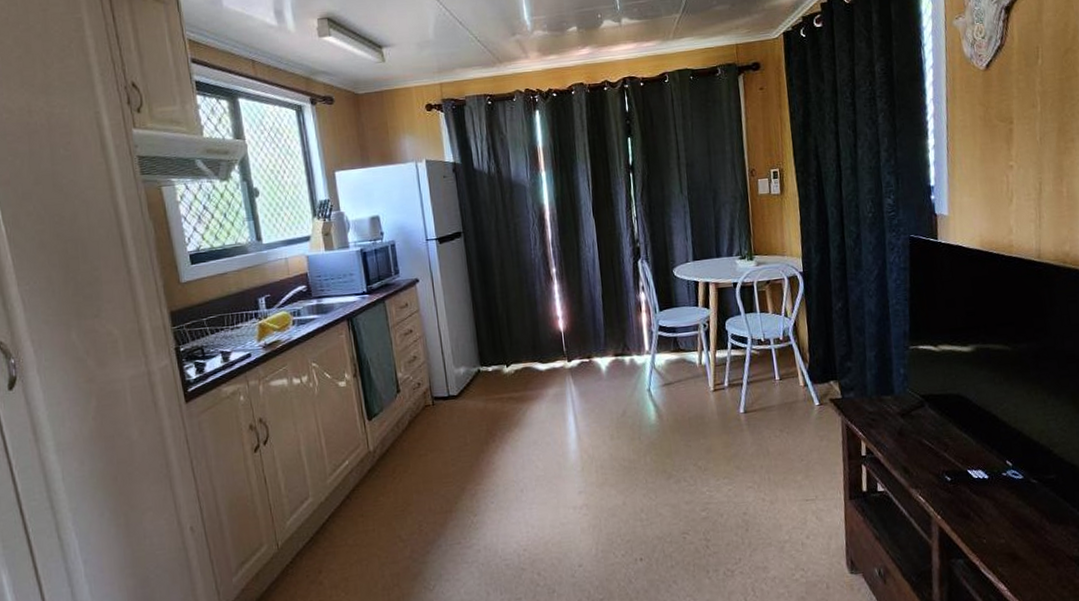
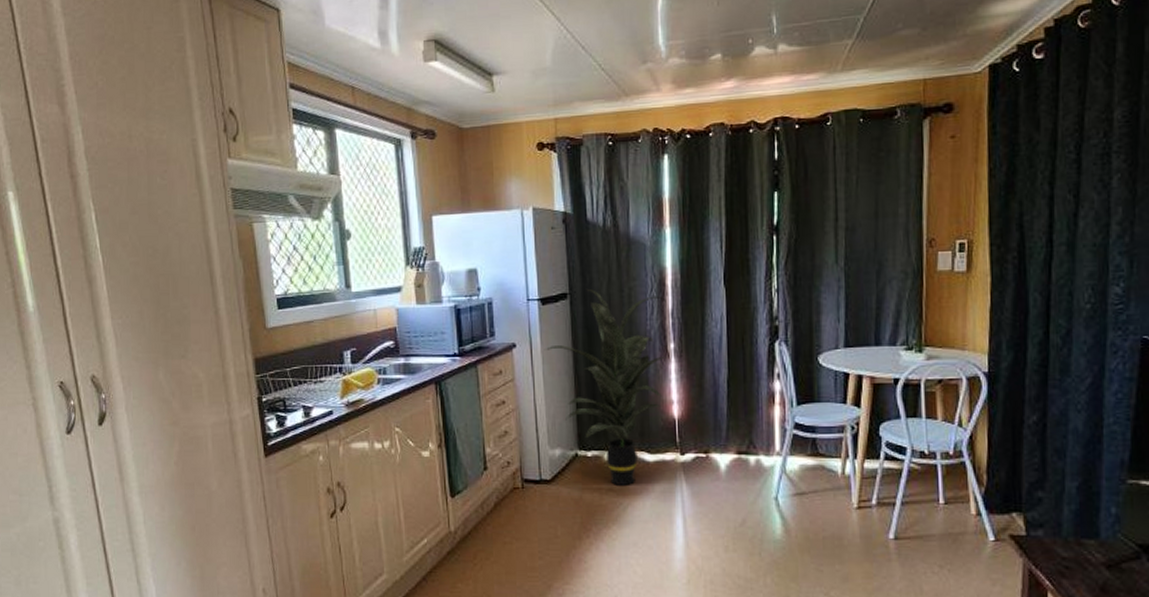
indoor plant: none [443,226,550,394] -> present [543,288,667,485]

